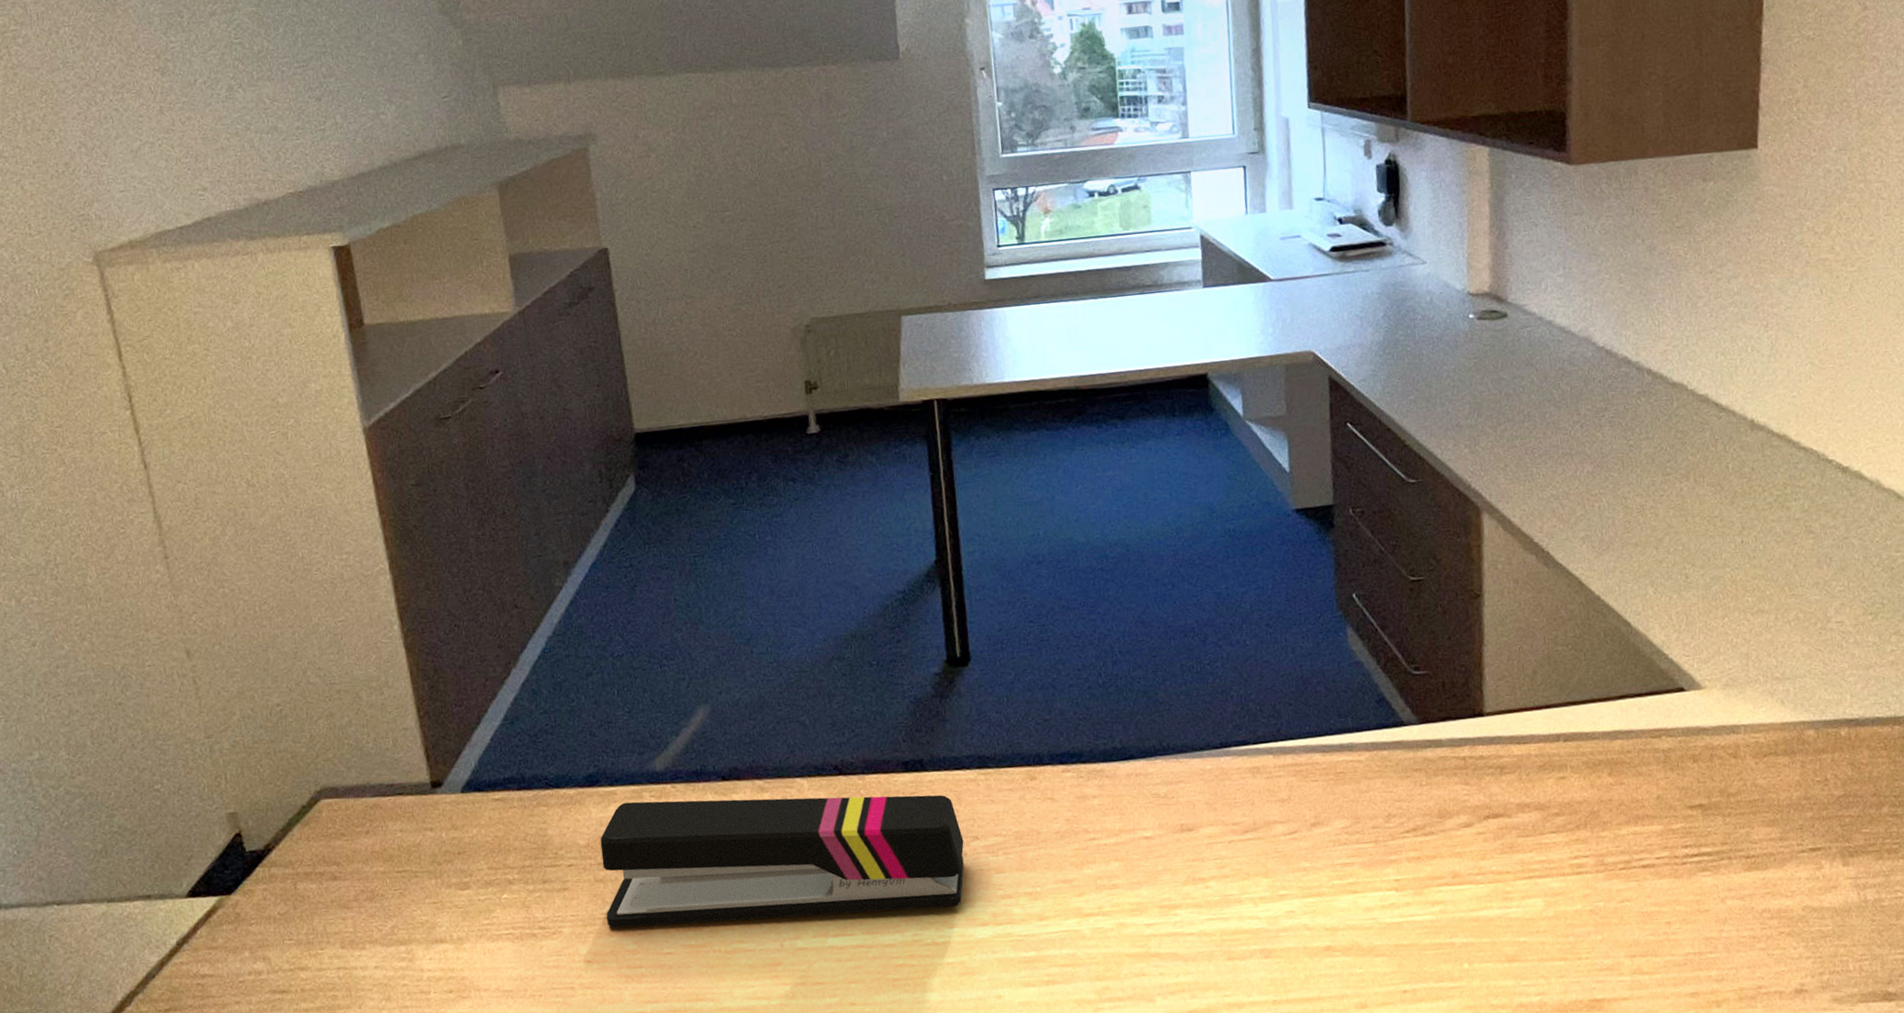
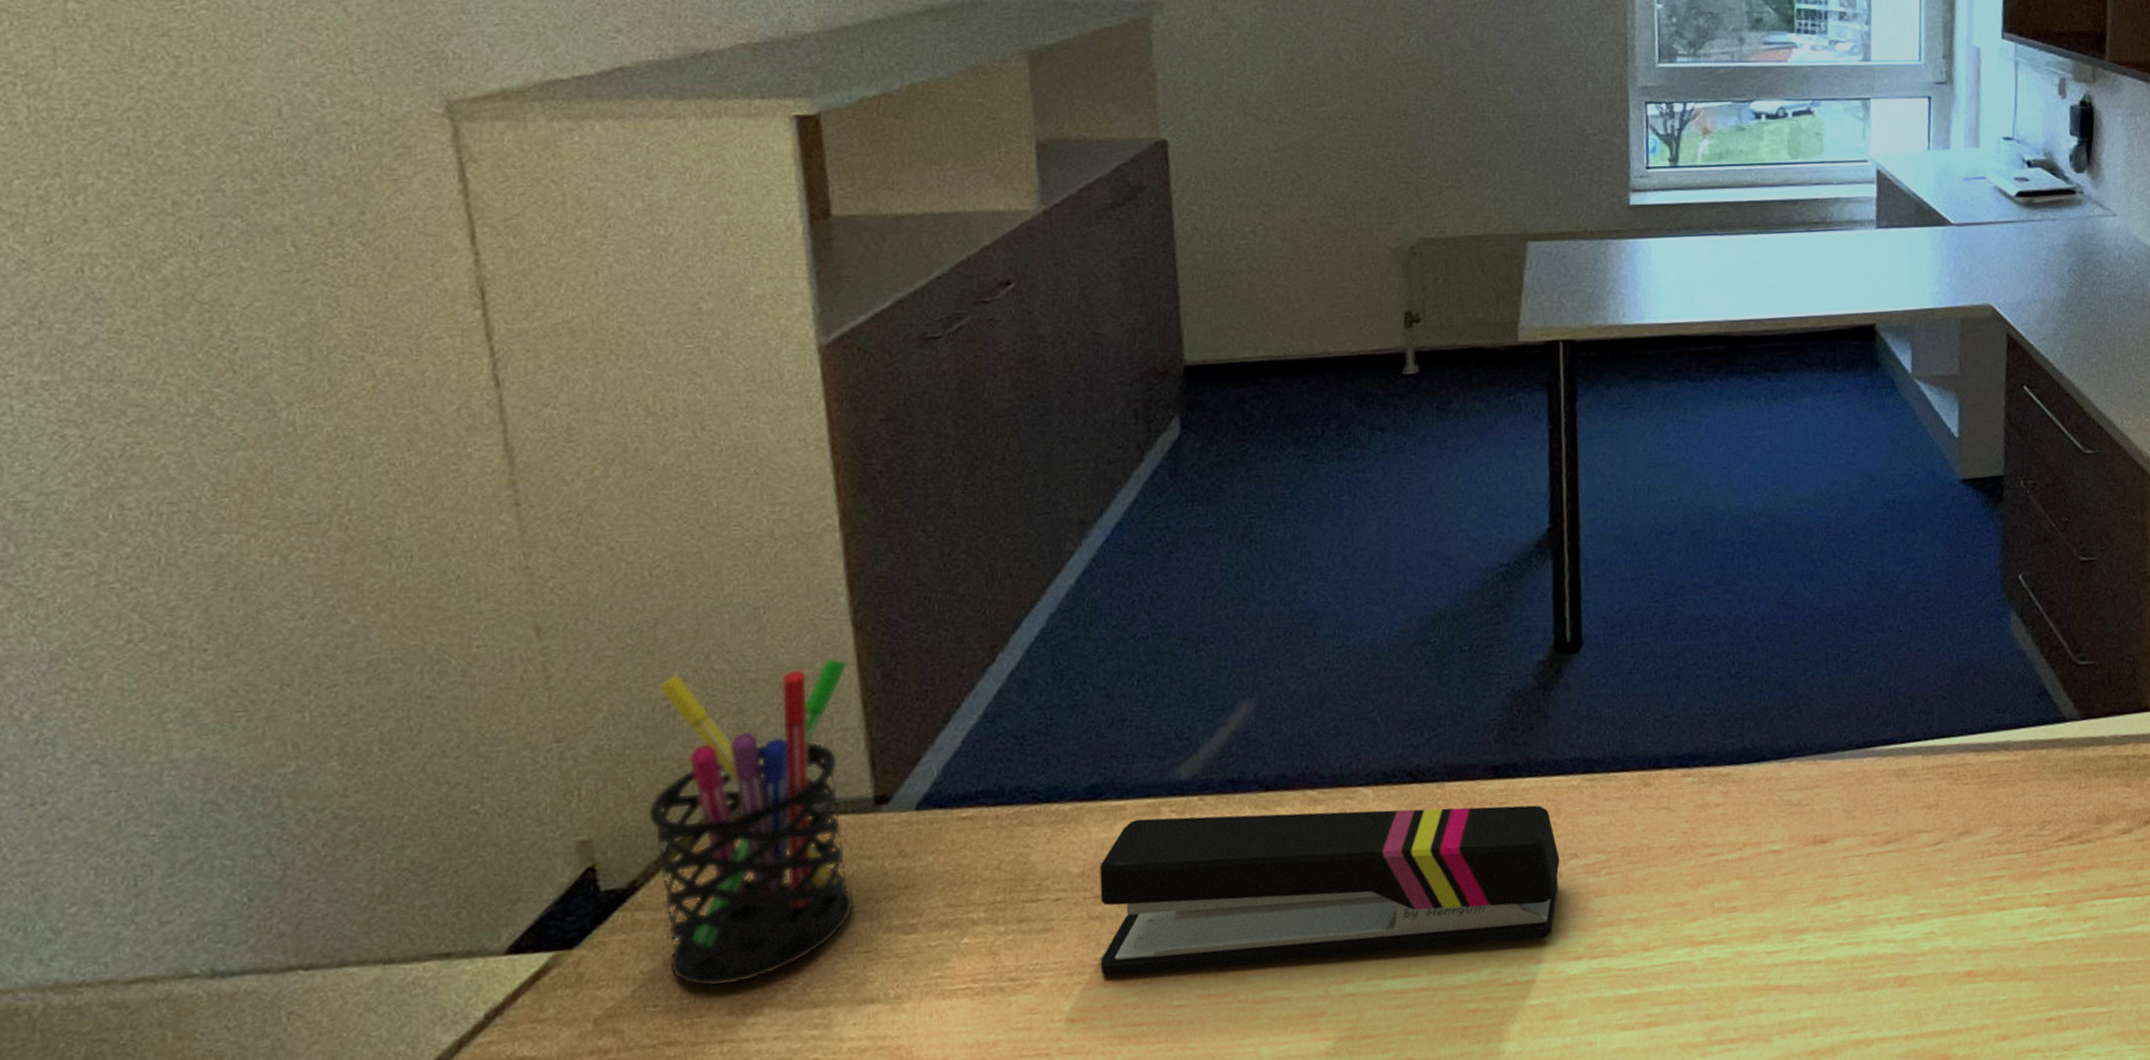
pen holder: none [273,674,423,927] -> present [648,659,854,987]

